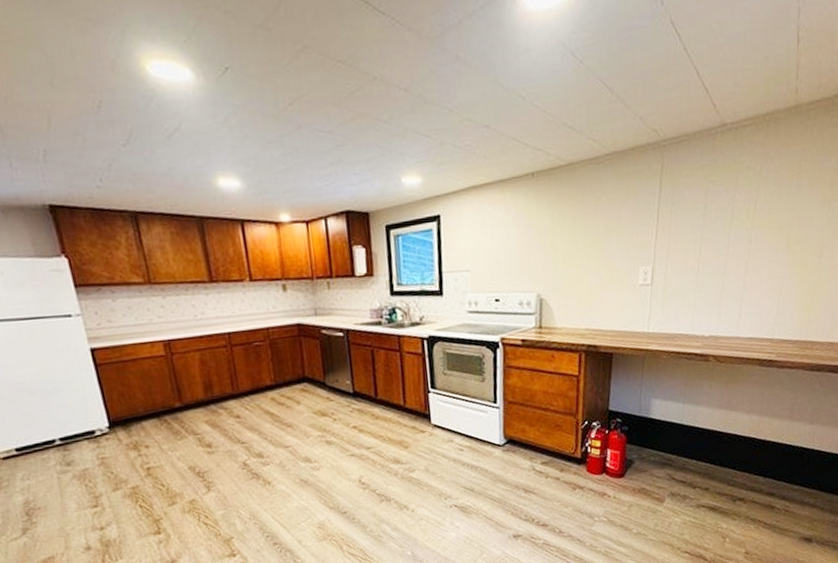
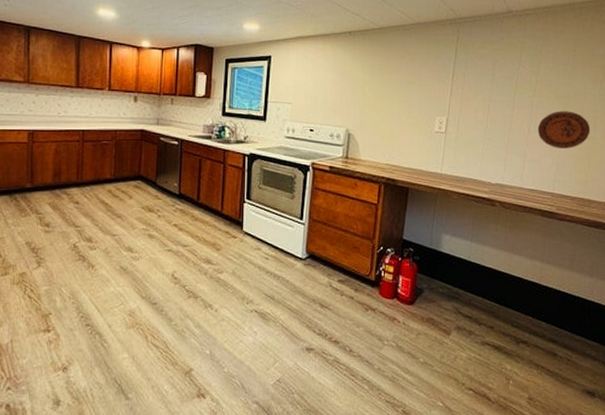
decorative plate: none [756,241,816,288] -> present [537,111,591,149]

